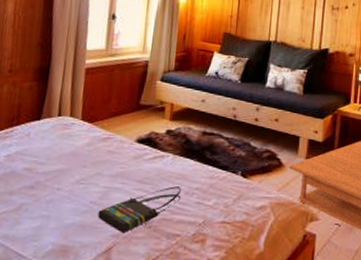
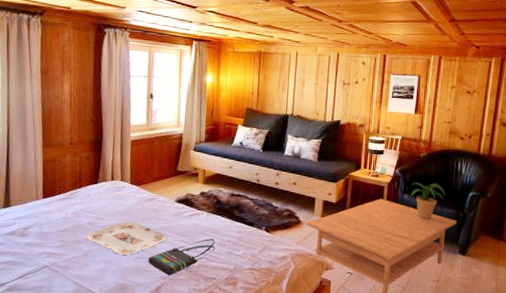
serving tray: none [20,166,124,208] -> present [86,221,168,255]

